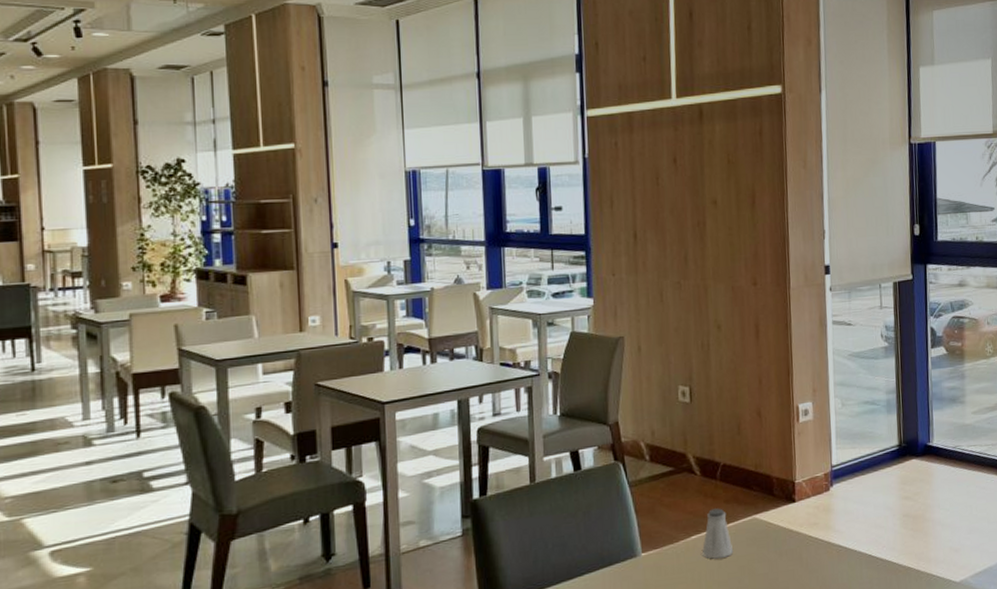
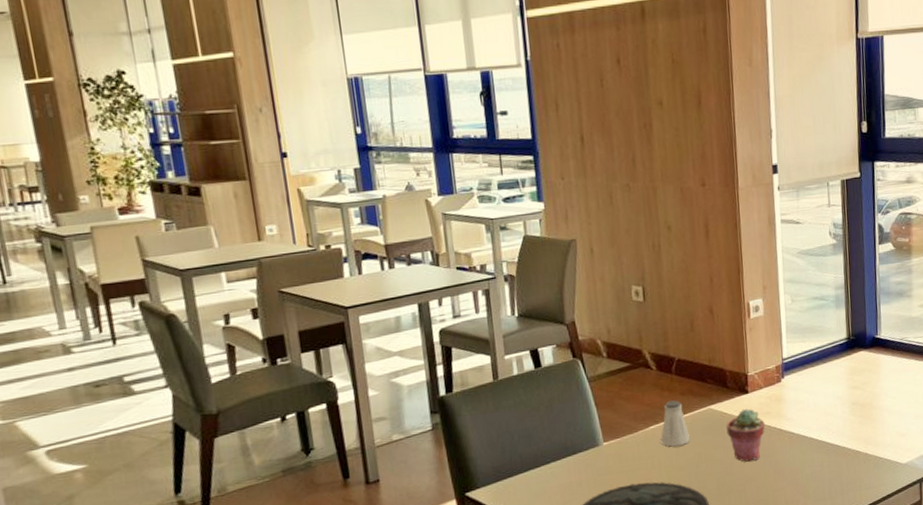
potted succulent: none [771,518,813,577] -> present [726,408,766,462]

